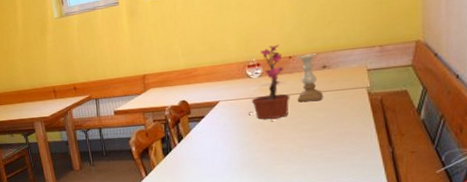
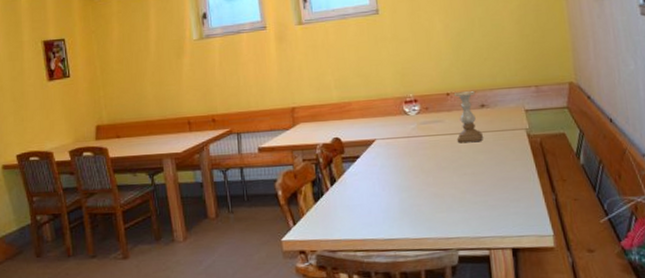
potted plant: present [248,44,290,121] -> none [406,79,450,163]

